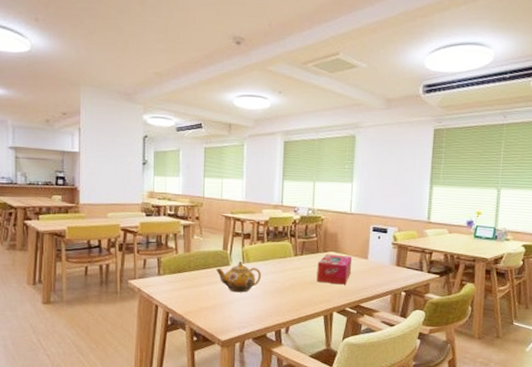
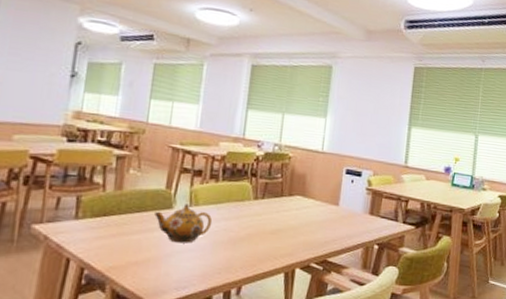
tissue box: present [316,254,353,285] -> none [278,198,322,236]

